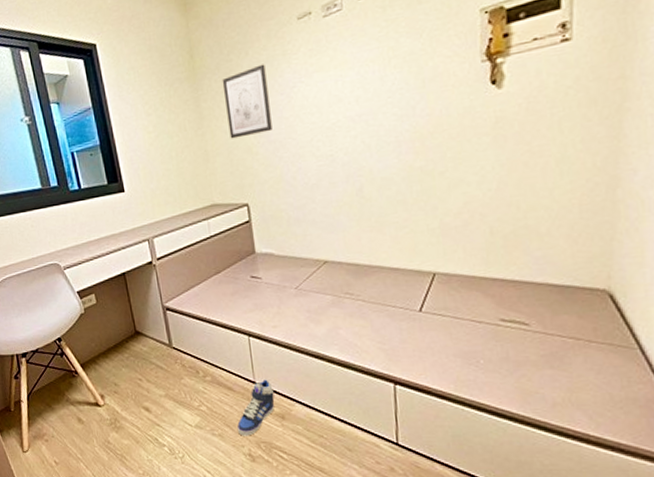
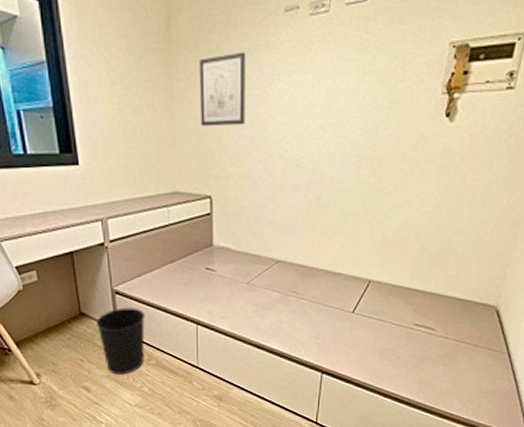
wastebasket: none [151,323,200,393] -> present [96,308,146,375]
sneaker: present [236,379,275,436] -> none [176,365,215,415]

